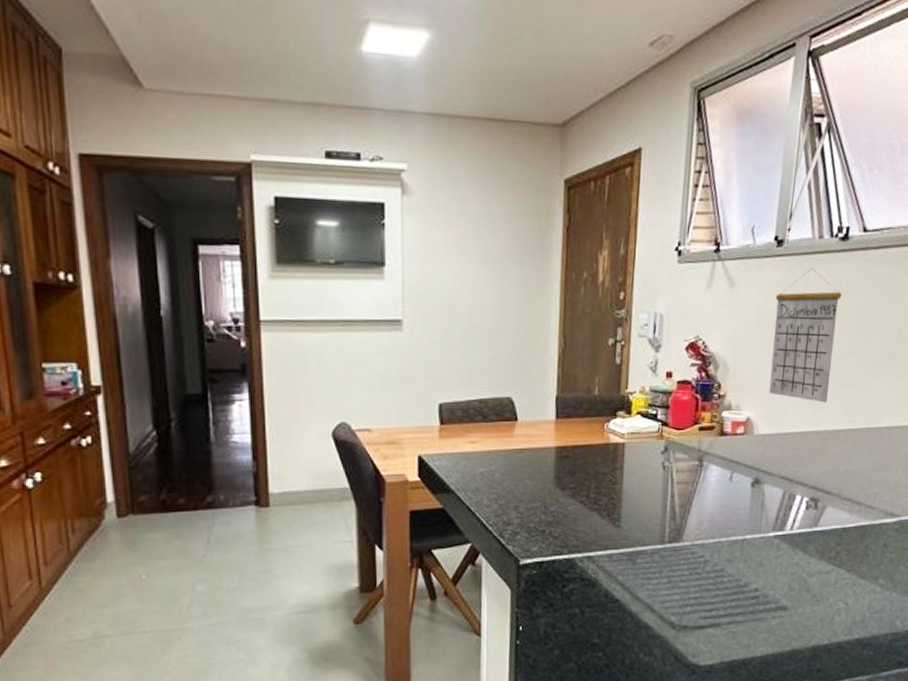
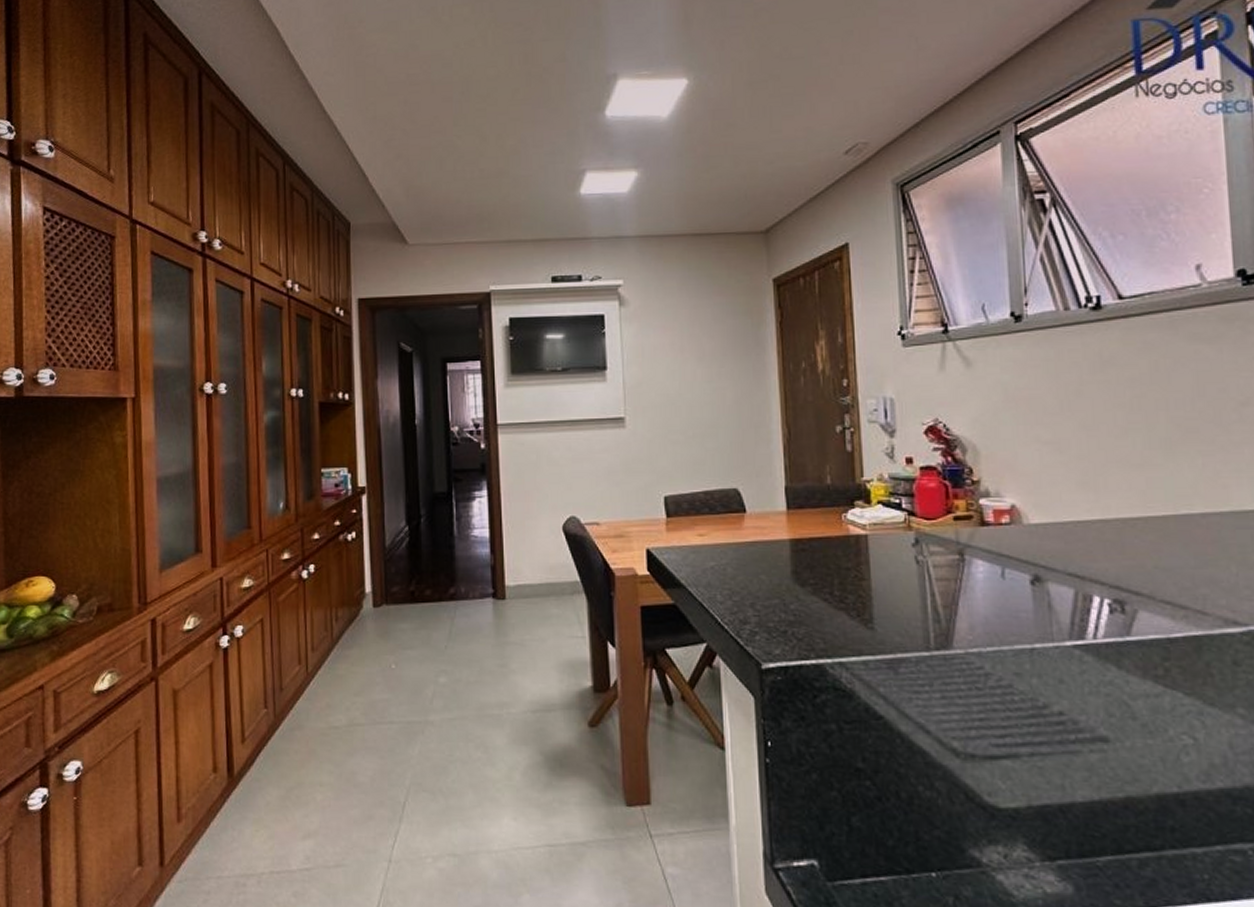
calendar: present [768,267,842,403] -> none [1022,341,1112,486]

